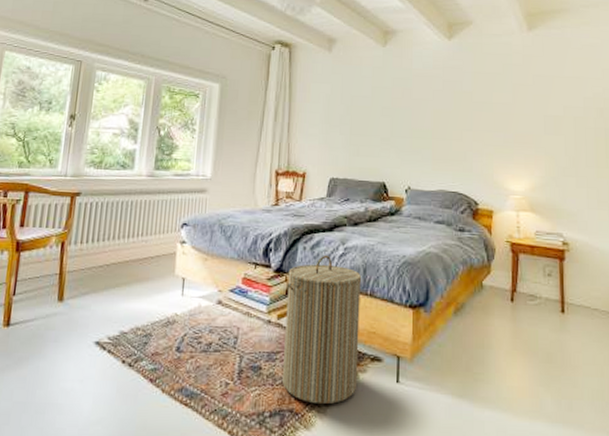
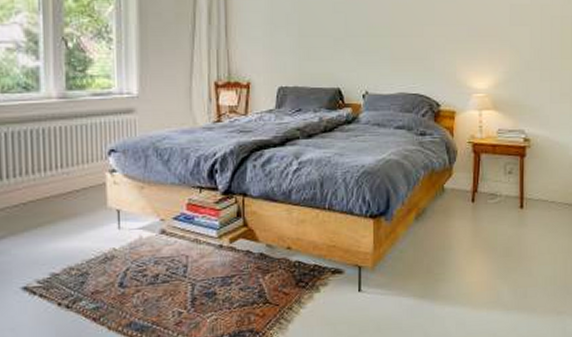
laundry hamper: present [282,255,362,405] -> none [238,171,319,321]

